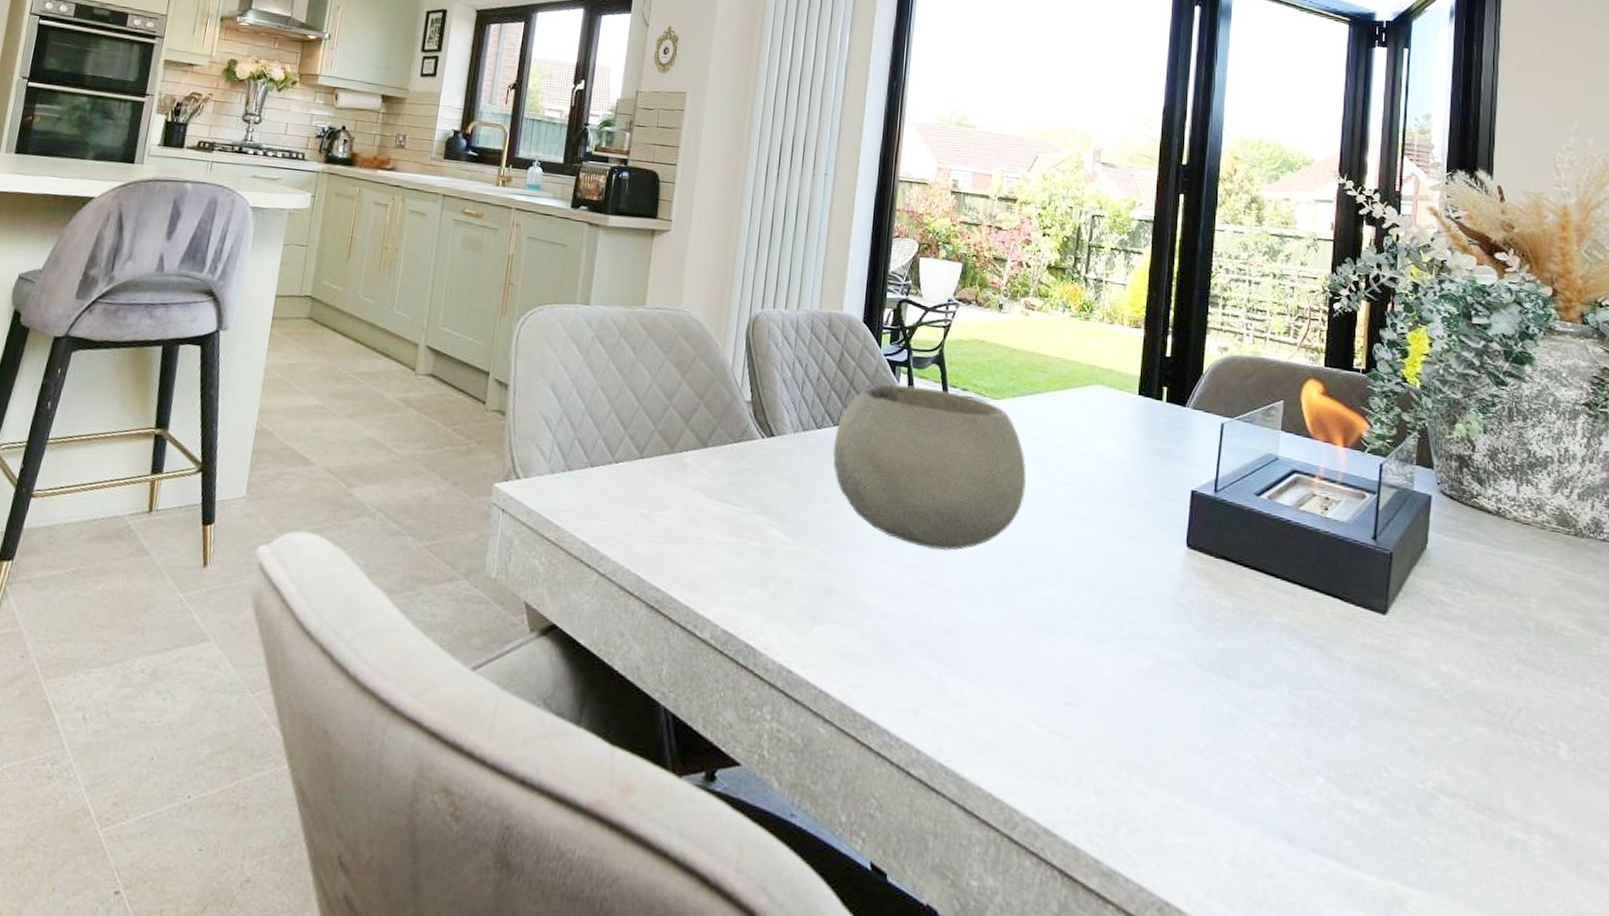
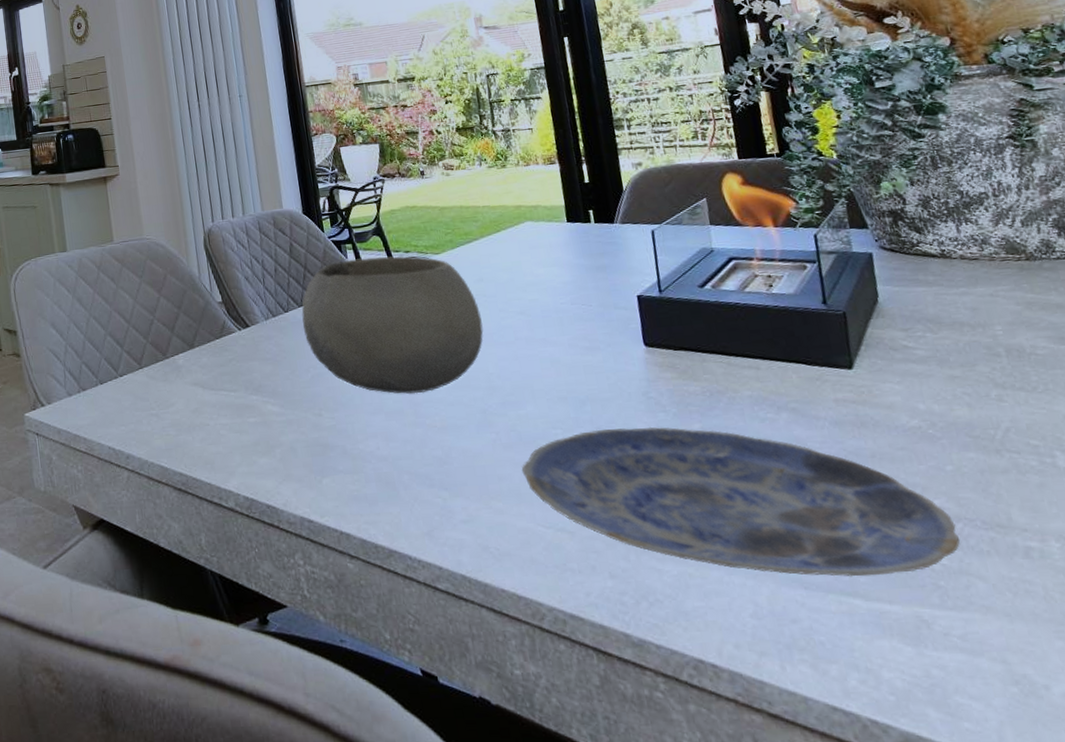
plate: none [1029,628,1449,843] -> present [521,426,960,577]

